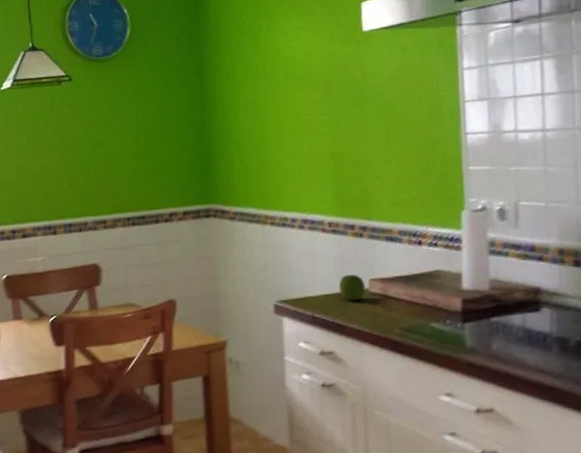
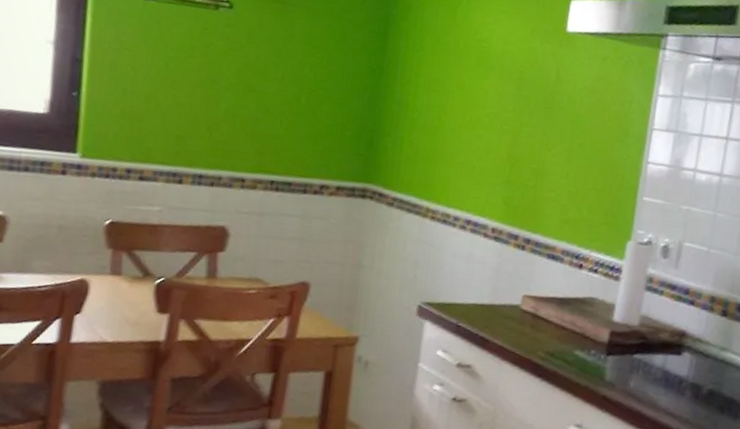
apple: present [338,274,366,301] -> none [489,286,518,316]

